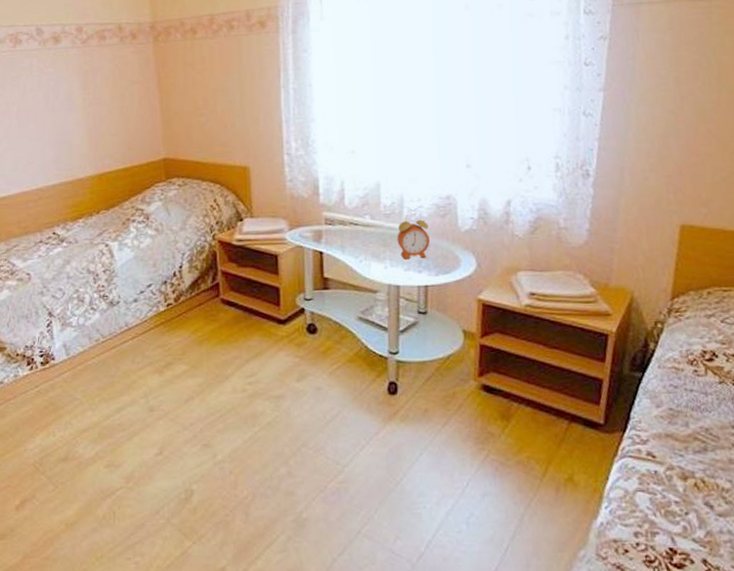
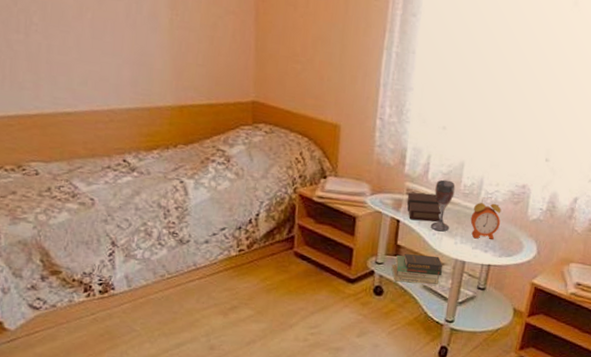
books: none [322,284,376,317] -> present [391,254,443,284]
book: none [326,220,365,250] -> present [407,192,441,222]
cup: none [354,203,377,257] -> present [431,179,455,232]

